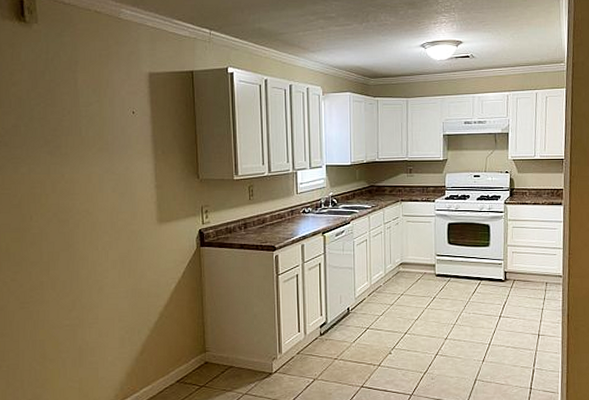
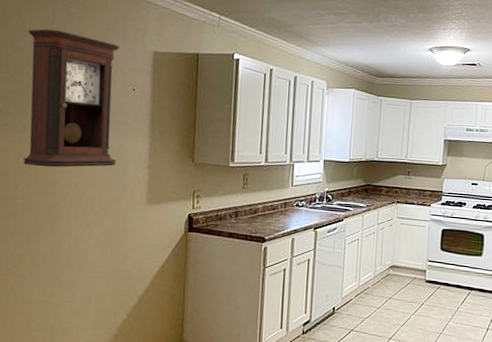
pendulum clock: none [24,60,124,196] -> present [23,29,119,168]

